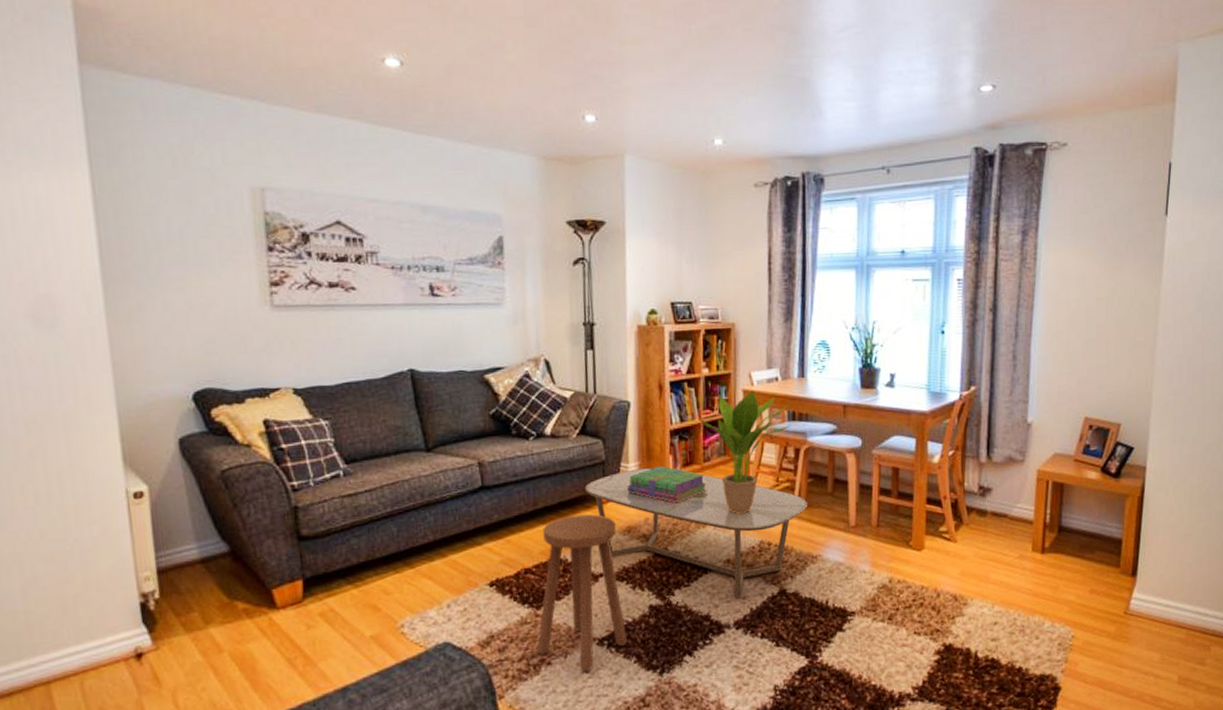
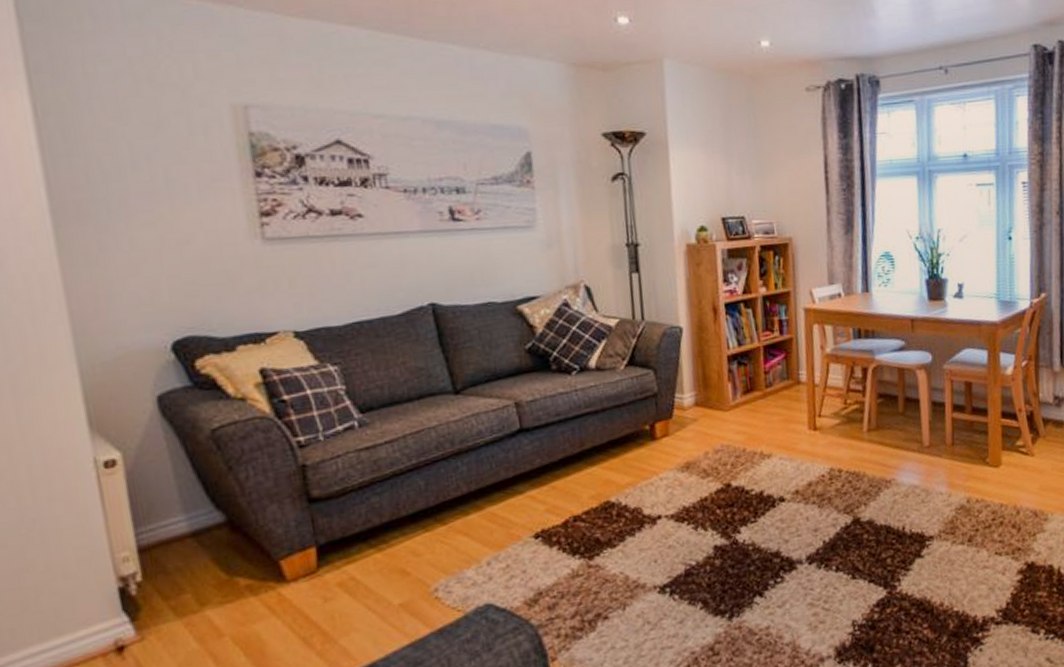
stool: present [537,514,628,672] -> none [591,451,692,624]
coffee table: present [584,468,807,599] -> none [636,397,878,531]
stack of books: present [627,466,707,503] -> none [683,394,771,434]
potted plant: present [699,390,791,513] -> none [758,308,857,441]

